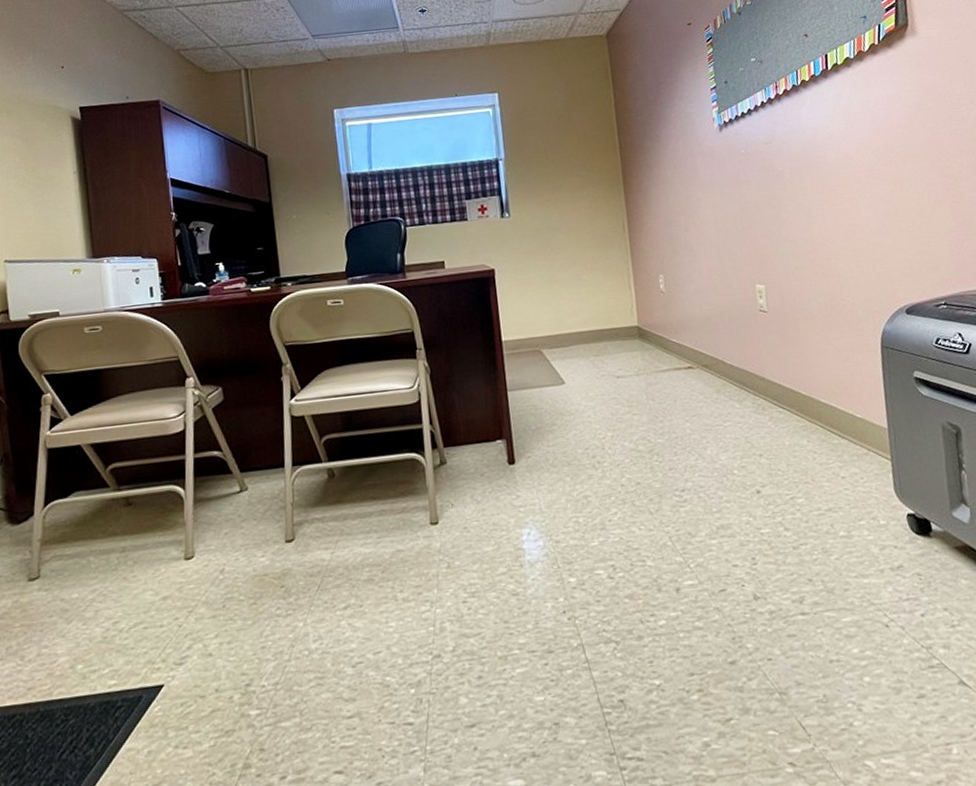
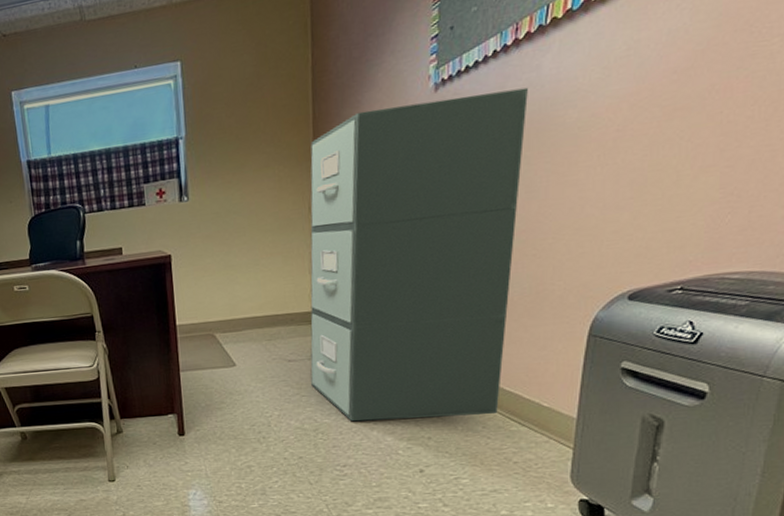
filing cabinet: none [619,132,819,441] -> present [310,87,528,422]

